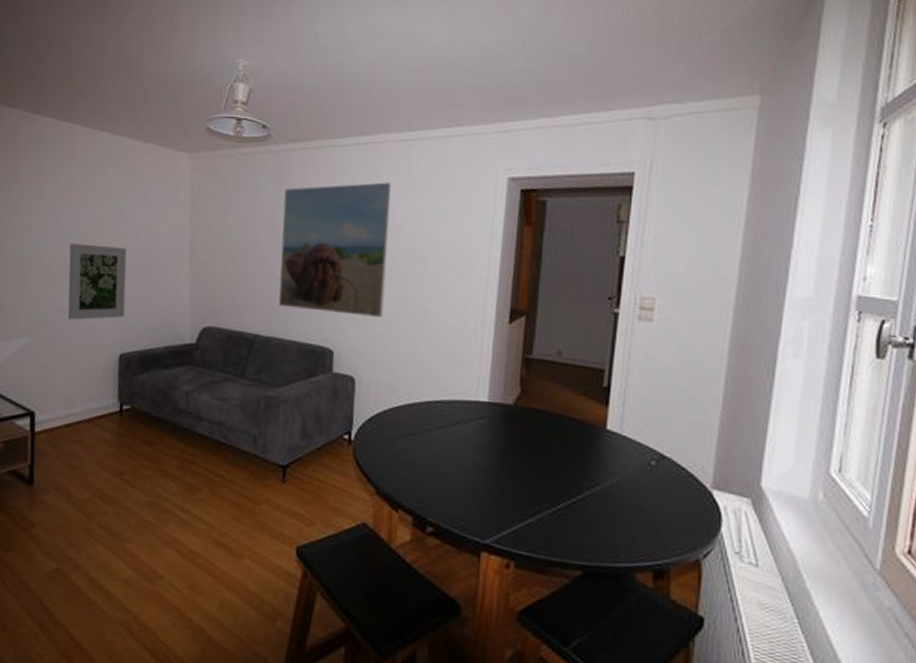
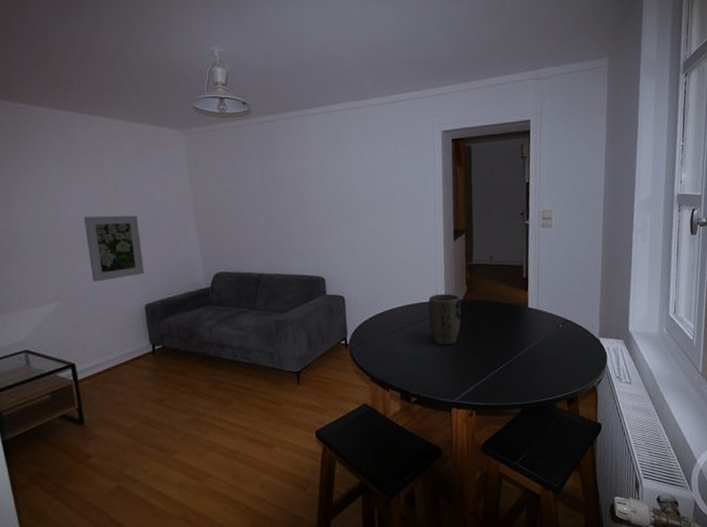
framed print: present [278,182,392,317] -> none [269,141,360,249]
plant pot: none [463,392,510,464] -> present [428,294,461,346]

